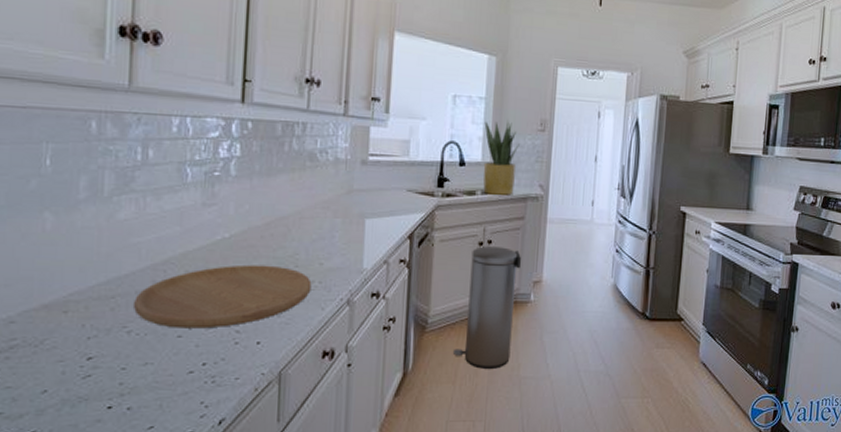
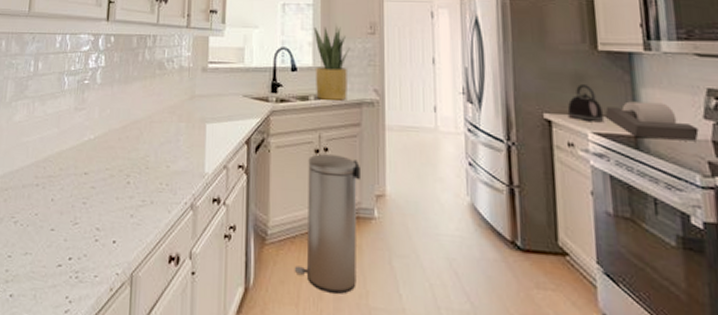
cutting board: present [134,264,312,329] -> none [20,164,160,224]
kettle: none [699,182,726,214] -> present [567,84,605,123]
paper towel holder: none [726,196,789,228] -> present [604,101,699,141]

